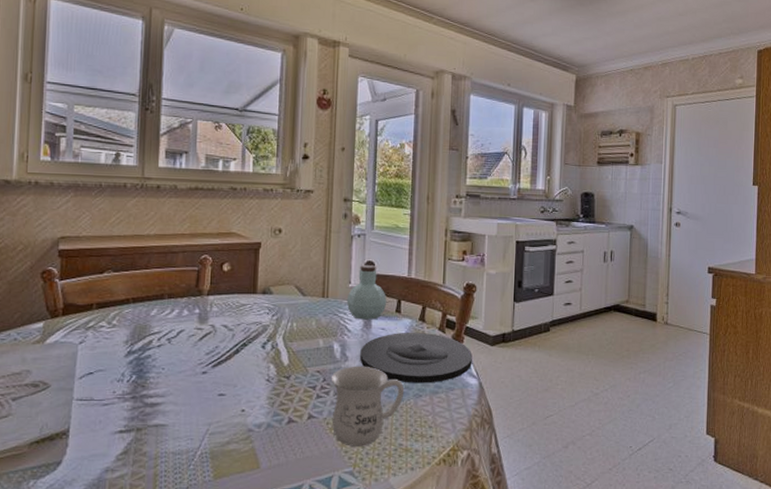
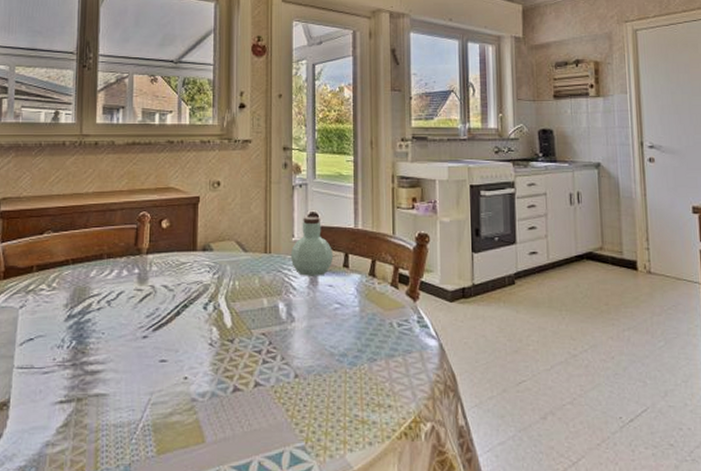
mug: present [331,366,405,446] -> none [277,327,357,418]
plate: present [360,332,472,383] -> none [307,288,430,346]

